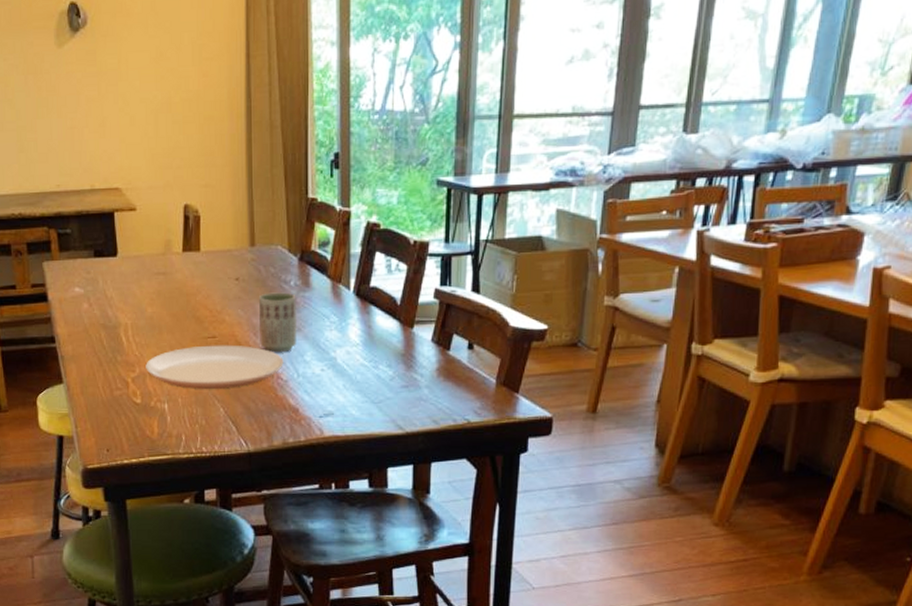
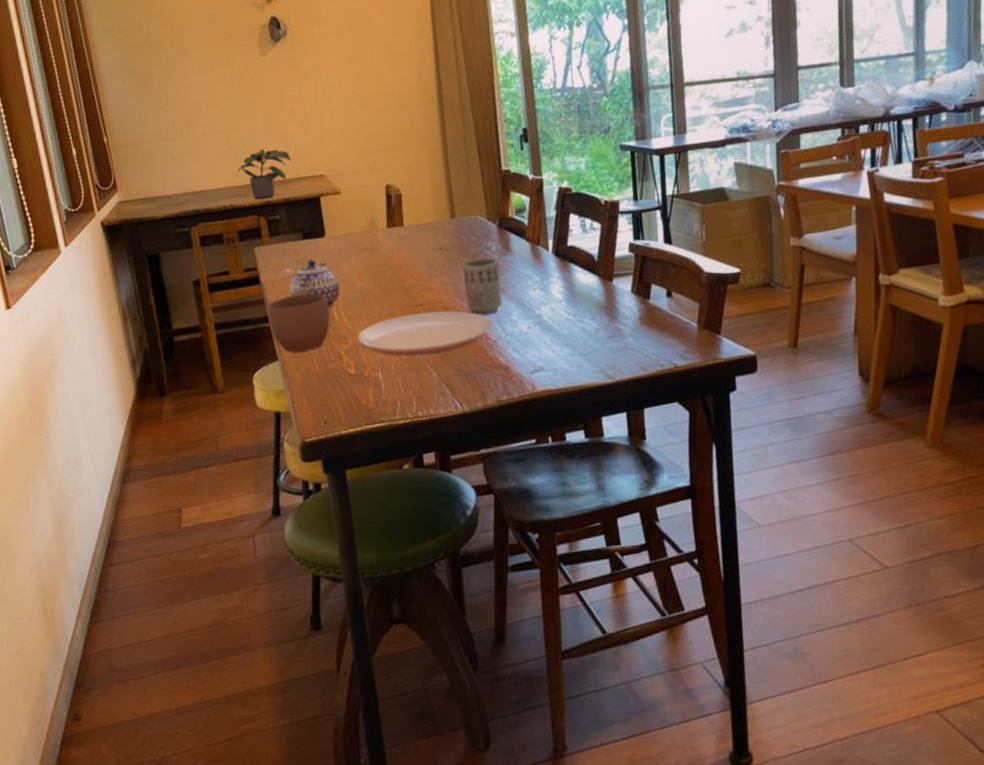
potted plant: none [28,153,86,211] -> present [238,148,292,200]
cup: none [53,310,118,376] -> present [266,289,330,352]
teapot: none [78,279,130,334] -> present [289,259,341,309]

